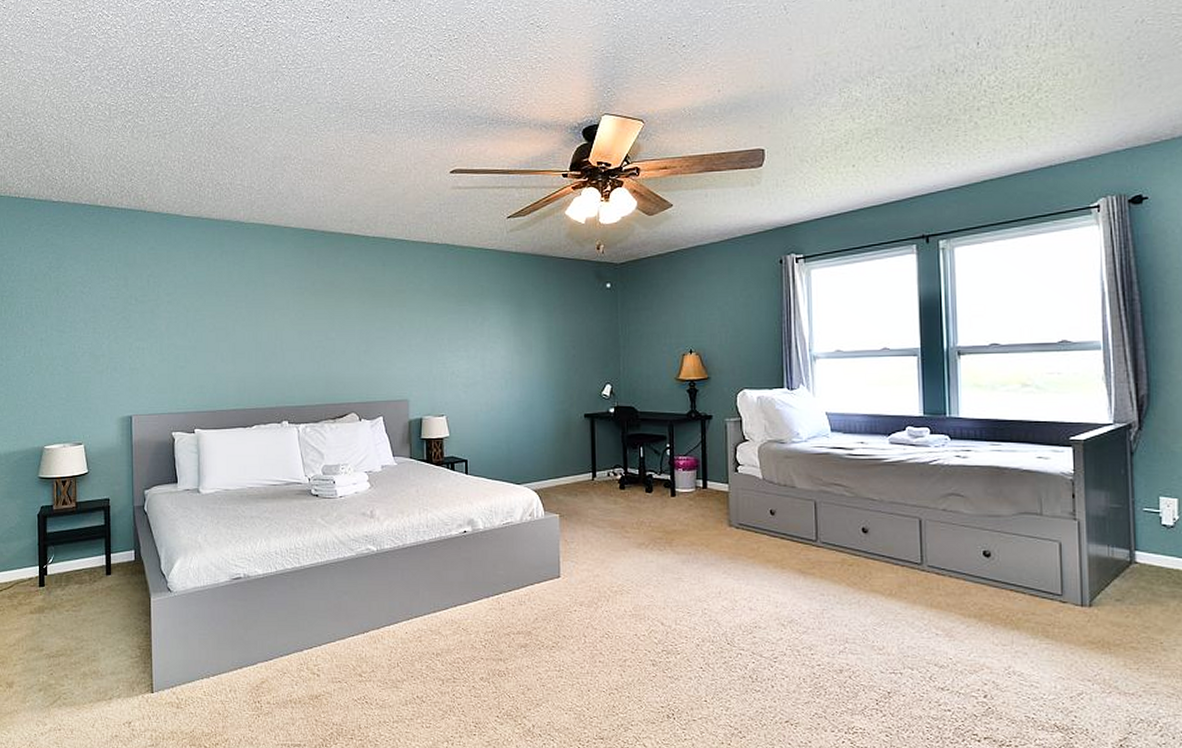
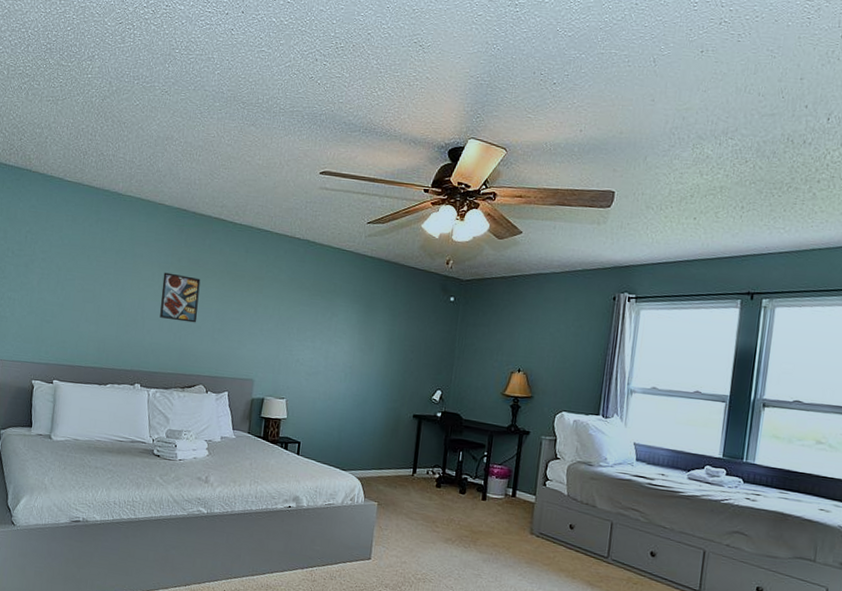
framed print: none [298,298,340,348] -> present [160,272,201,323]

